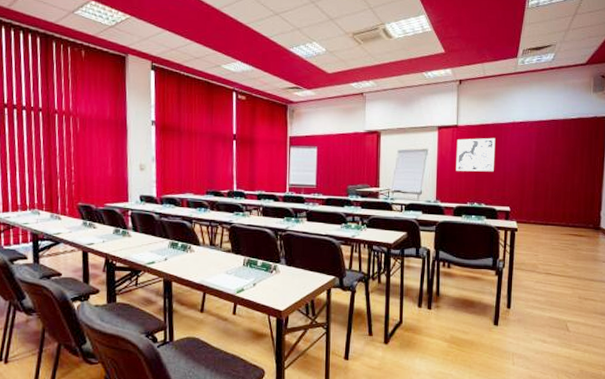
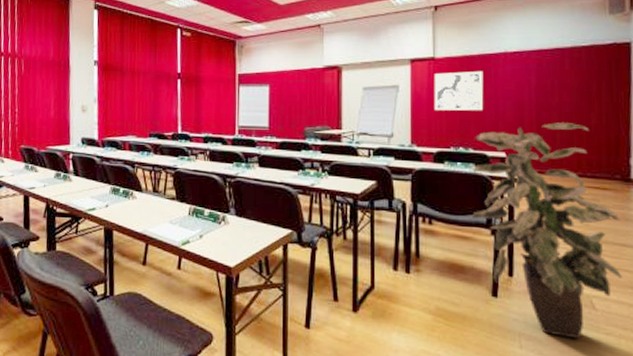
indoor plant: none [482,182,591,355] -> present [472,123,622,340]

